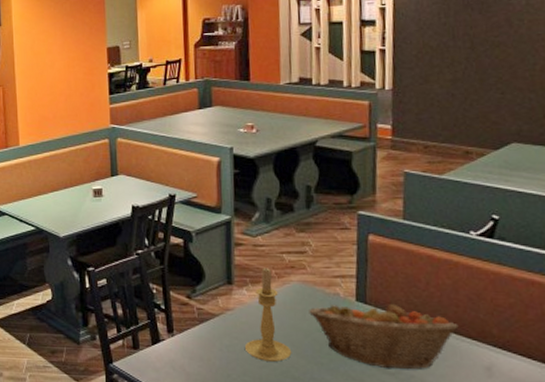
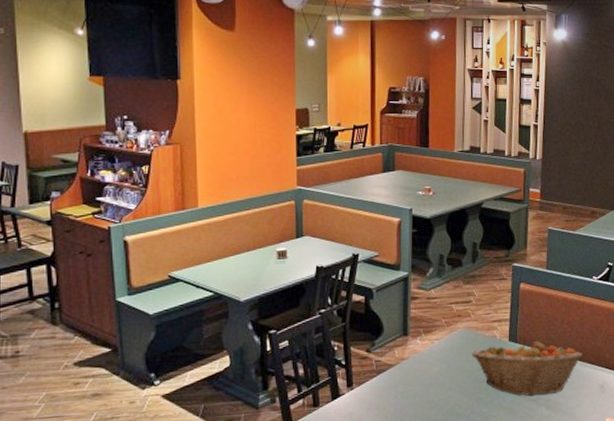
candle holder: present [244,268,292,362] -> none [416,318,457,403]

